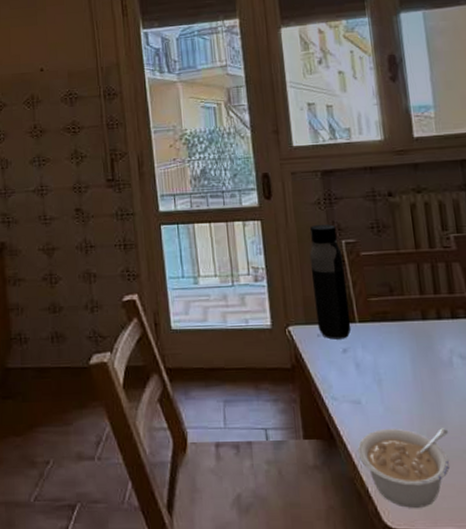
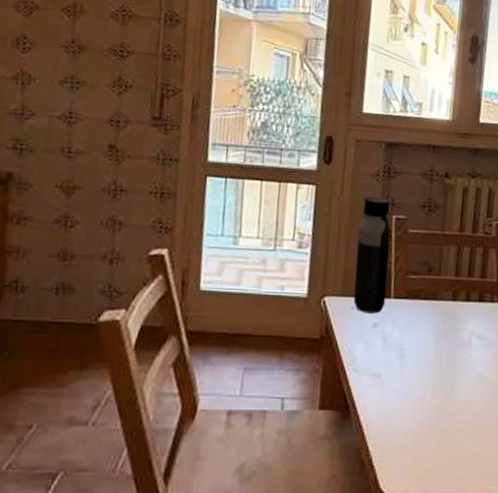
legume: present [357,428,449,508] -> none [369,401,455,476]

